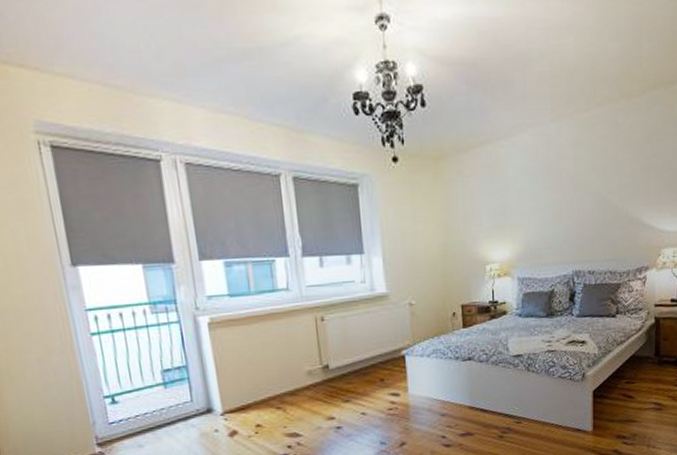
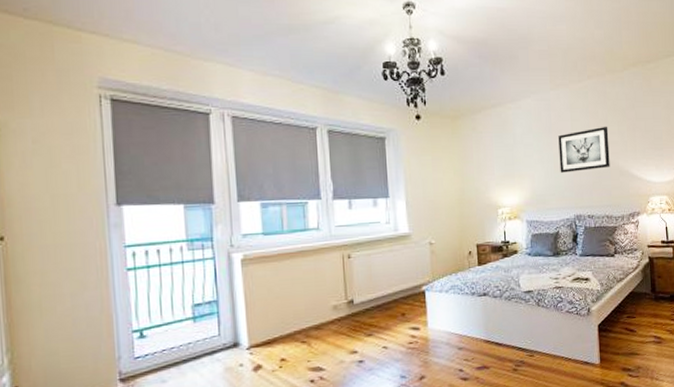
wall art: none [558,165,618,222] -> present [558,126,610,173]

